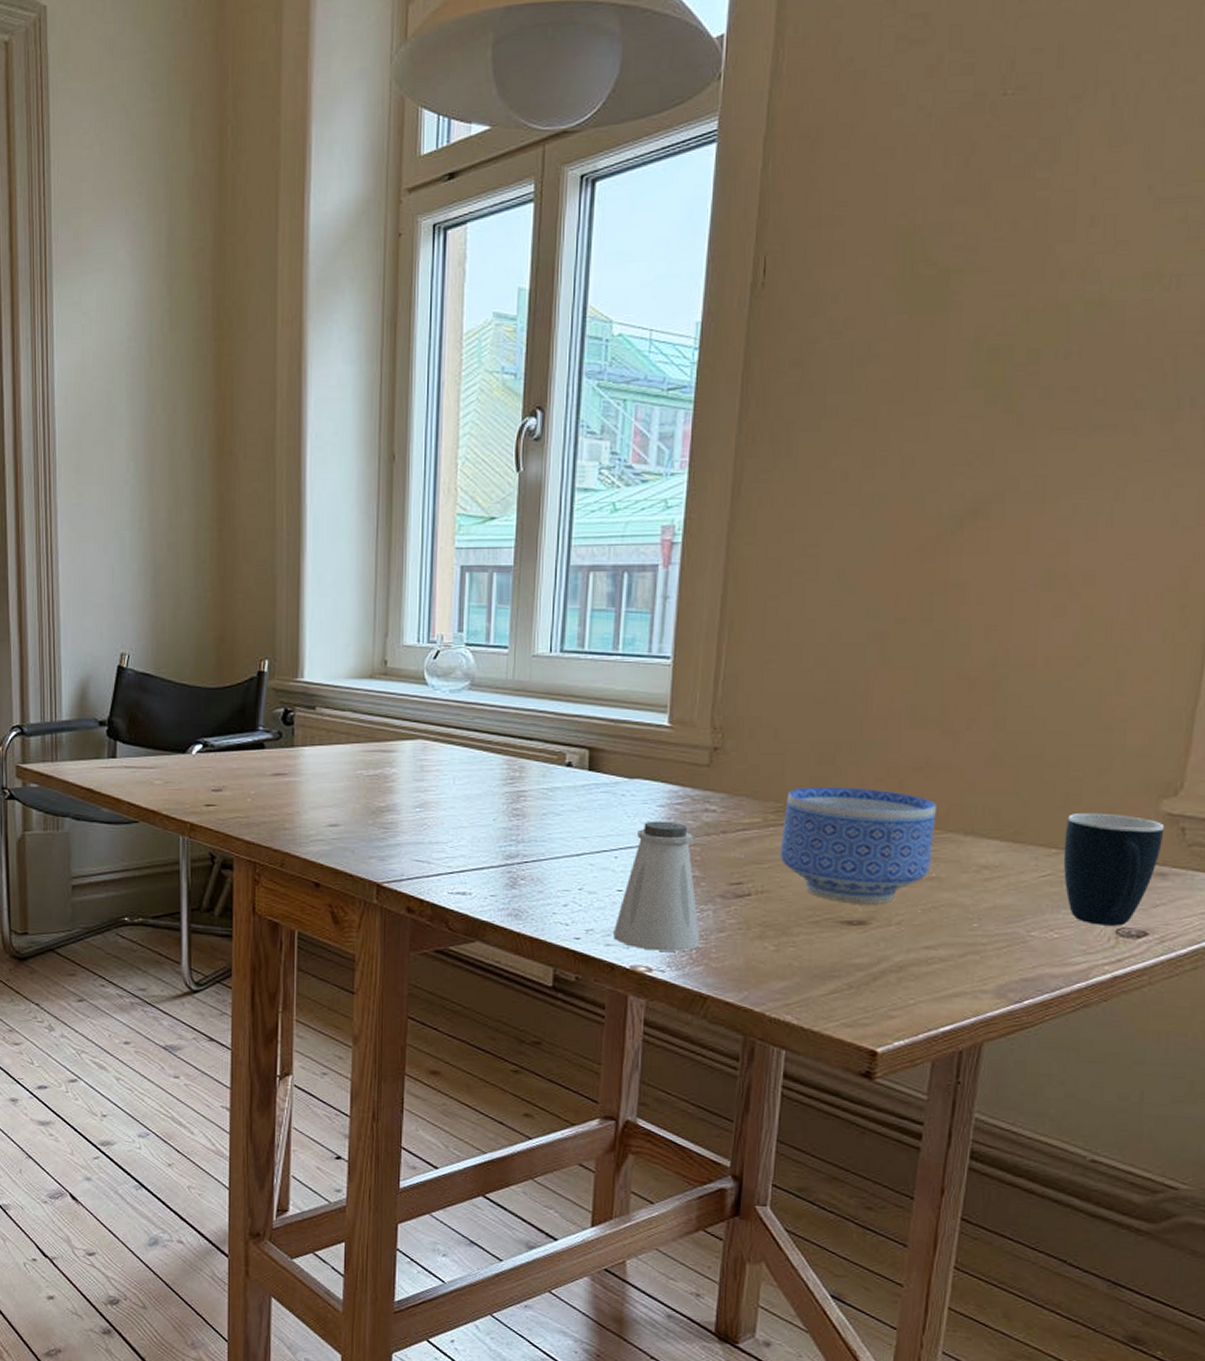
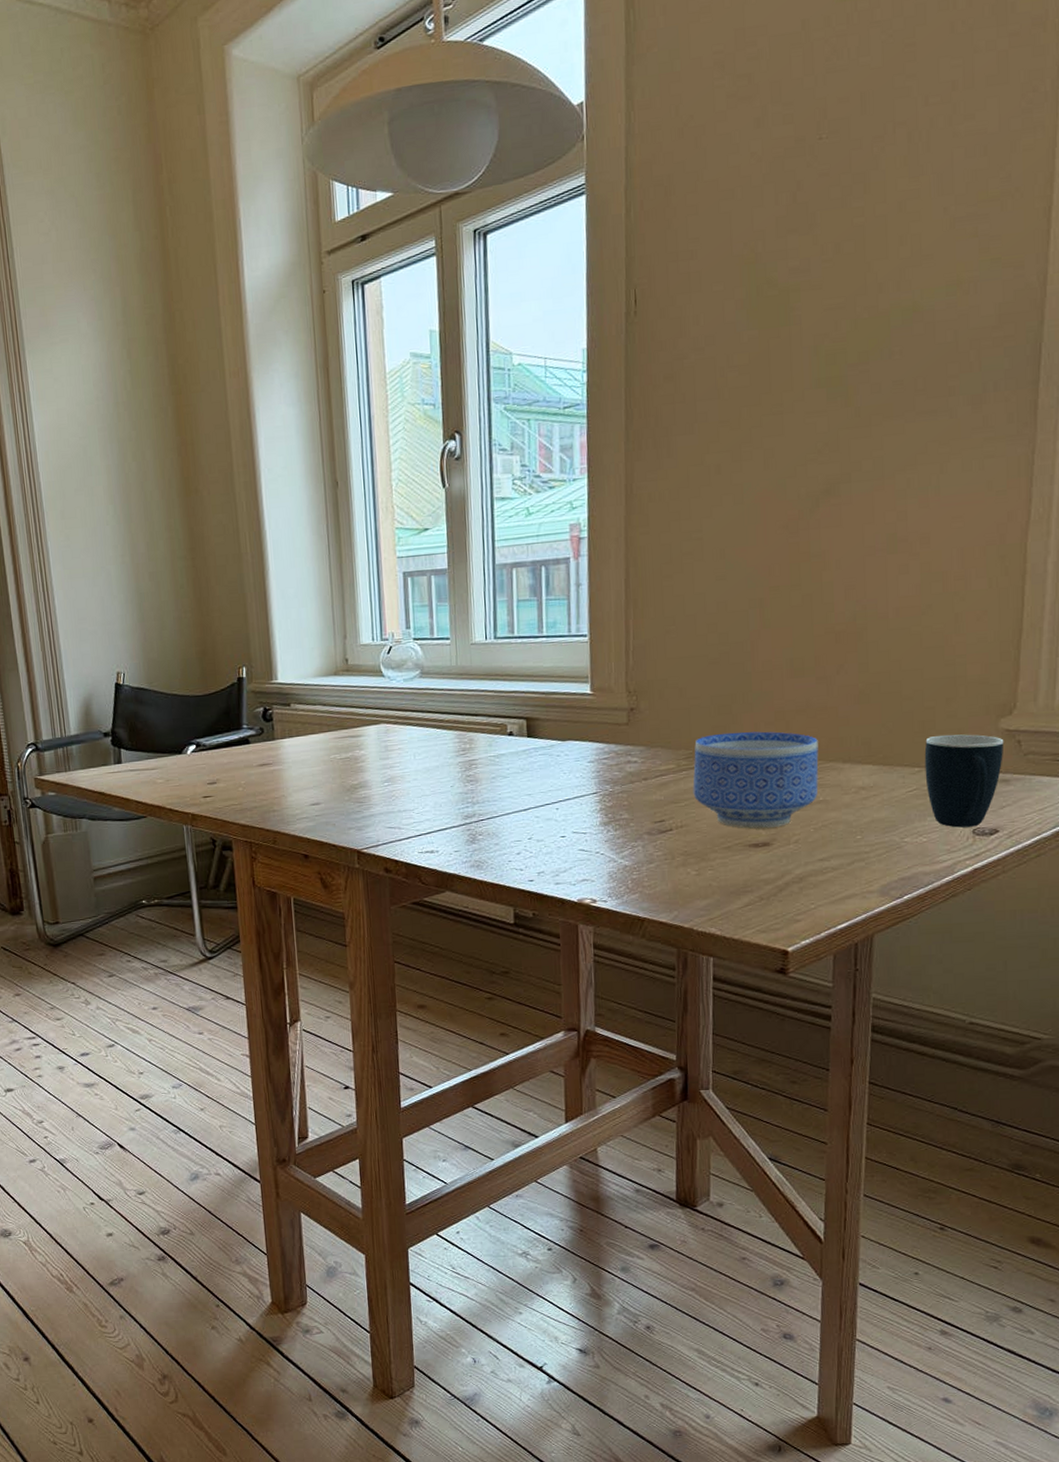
saltshaker: present [613,821,701,952] -> none [561,774,634,885]

